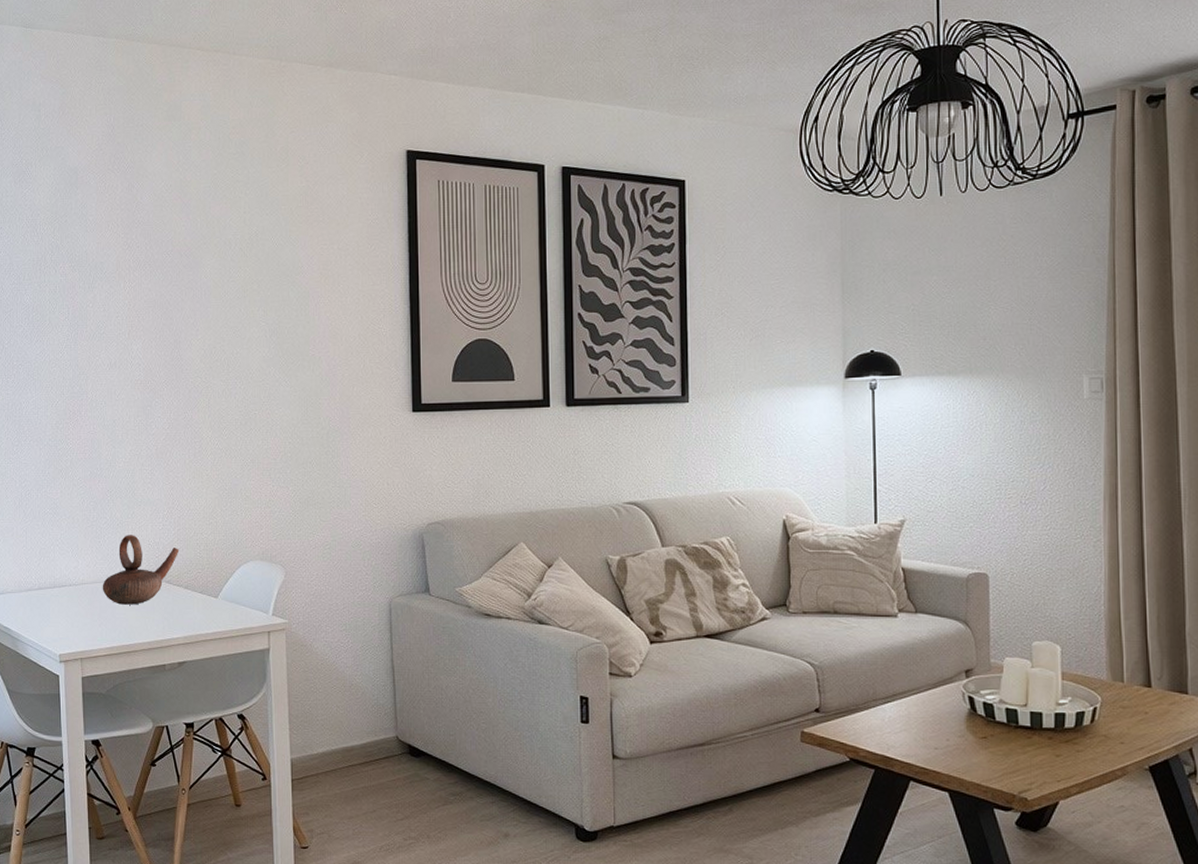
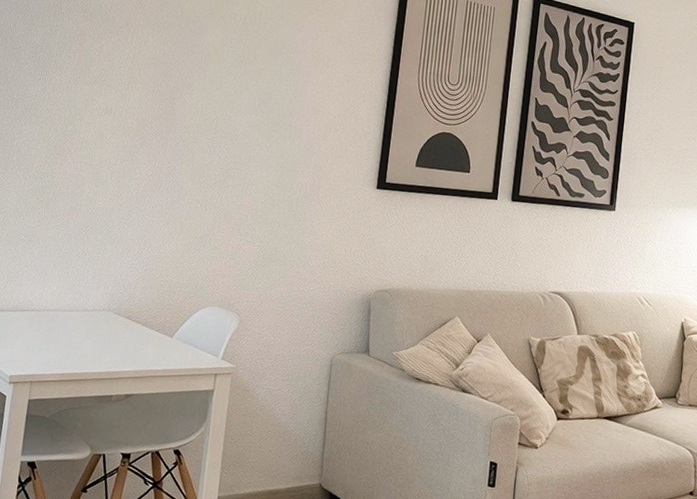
teapot: present [102,535,180,605] -> none [62,269,144,336]

